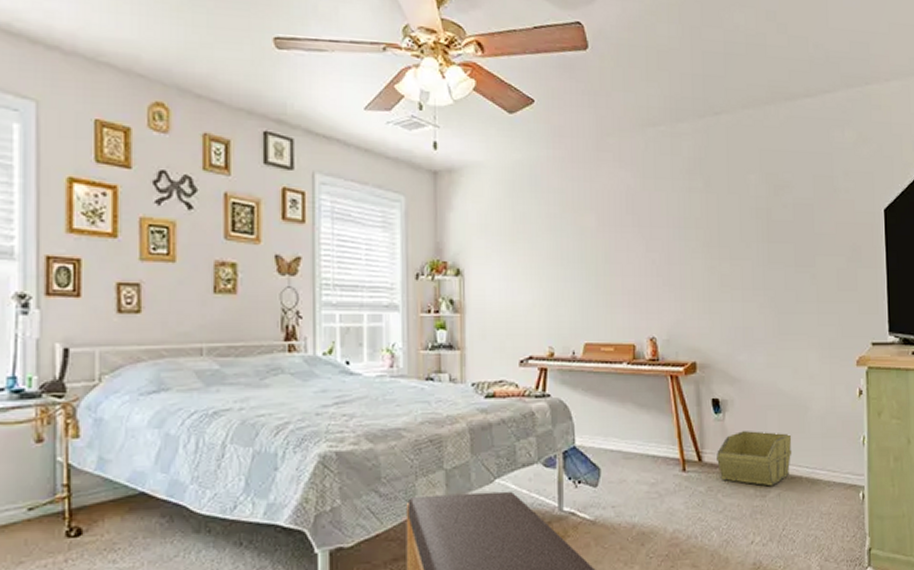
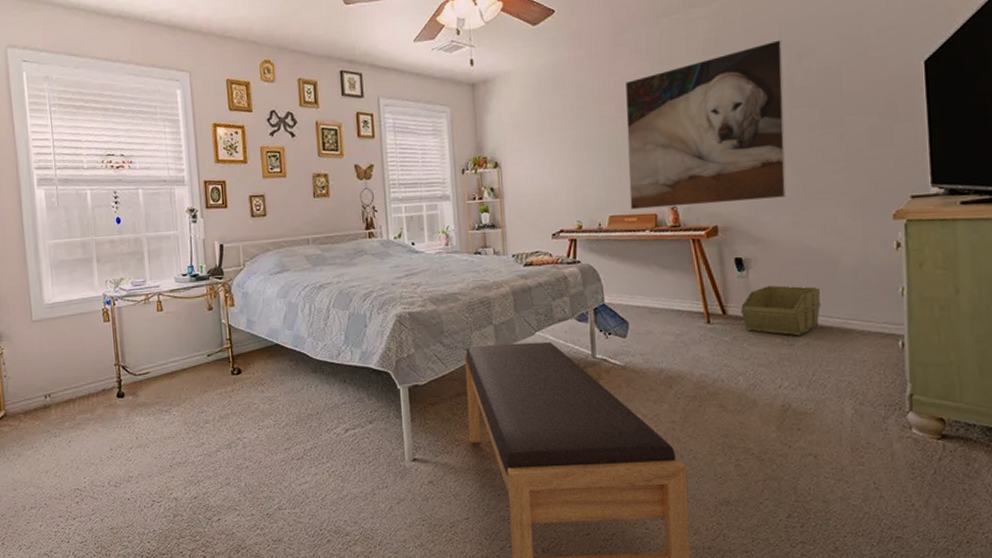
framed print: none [607,169,763,338] -> present [625,40,787,210]

